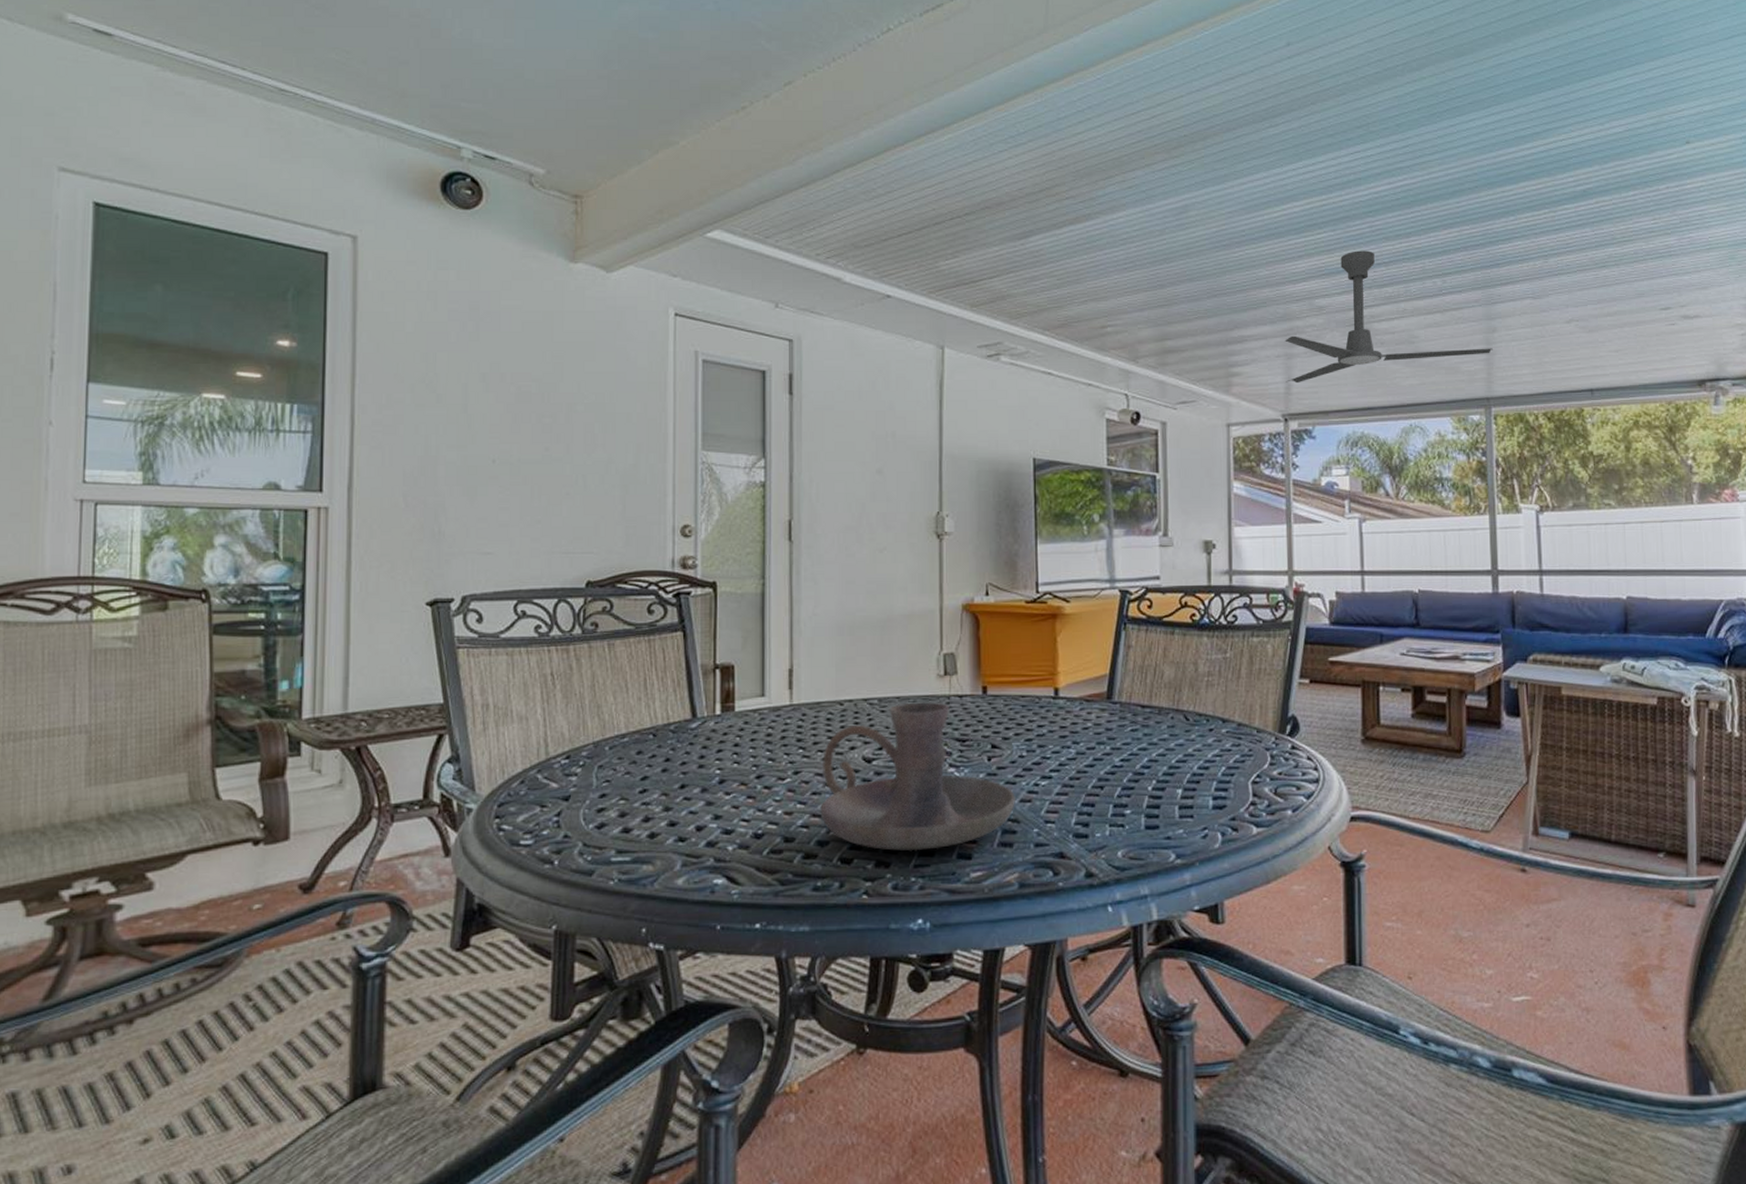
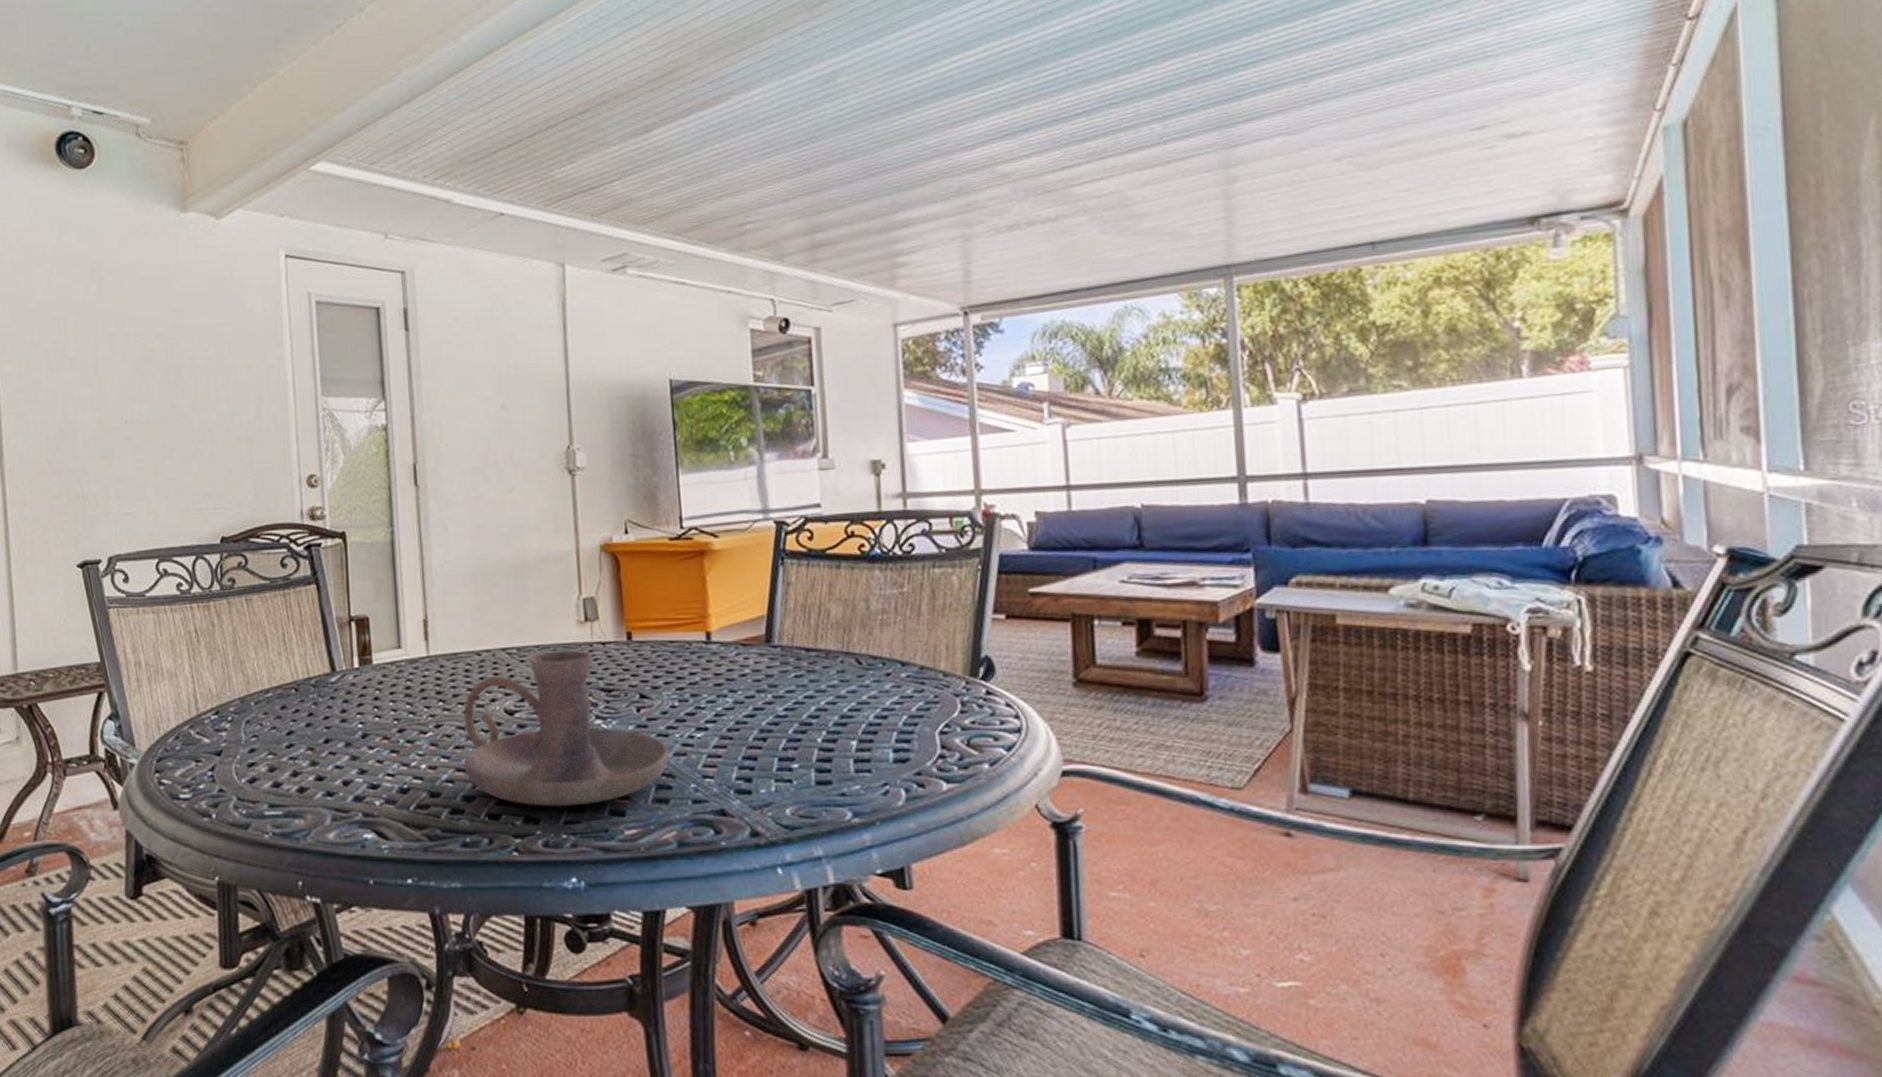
ceiling fan: present [1285,250,1493,384] -> none [961,99,1233,269]

